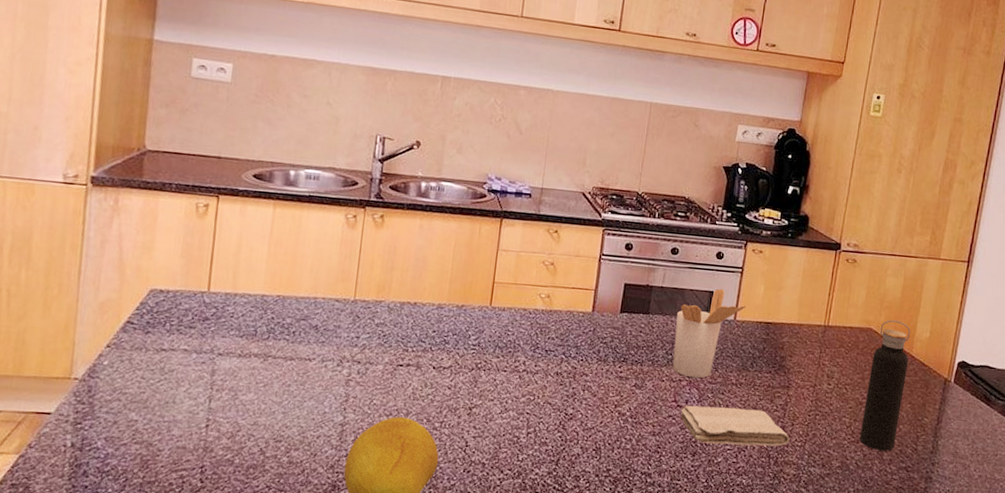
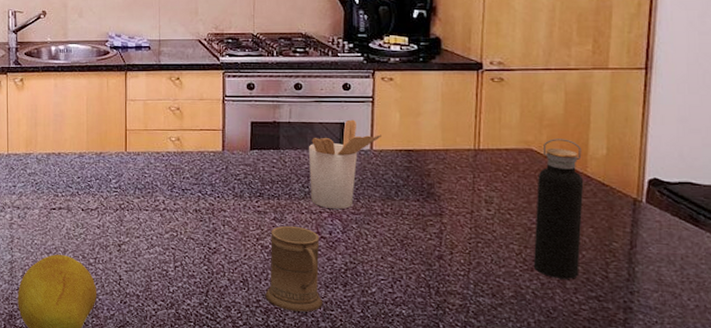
mug: none [616,392,676,482] -> present [265,225,324,312]
washcloth: present [680,405,790,447] -> none [325,236,450,276]

